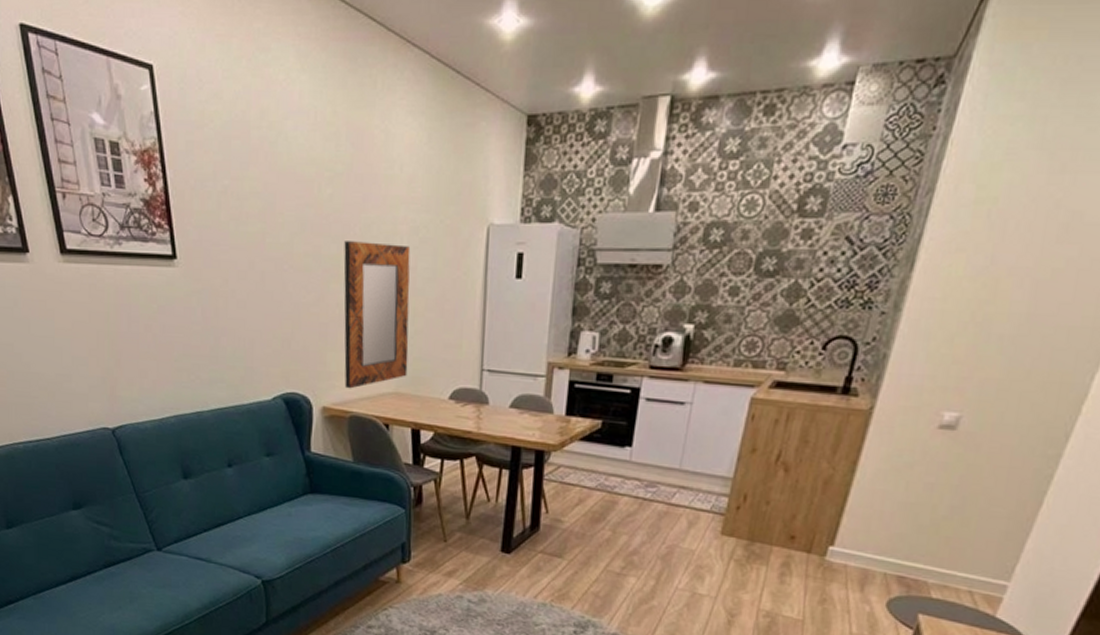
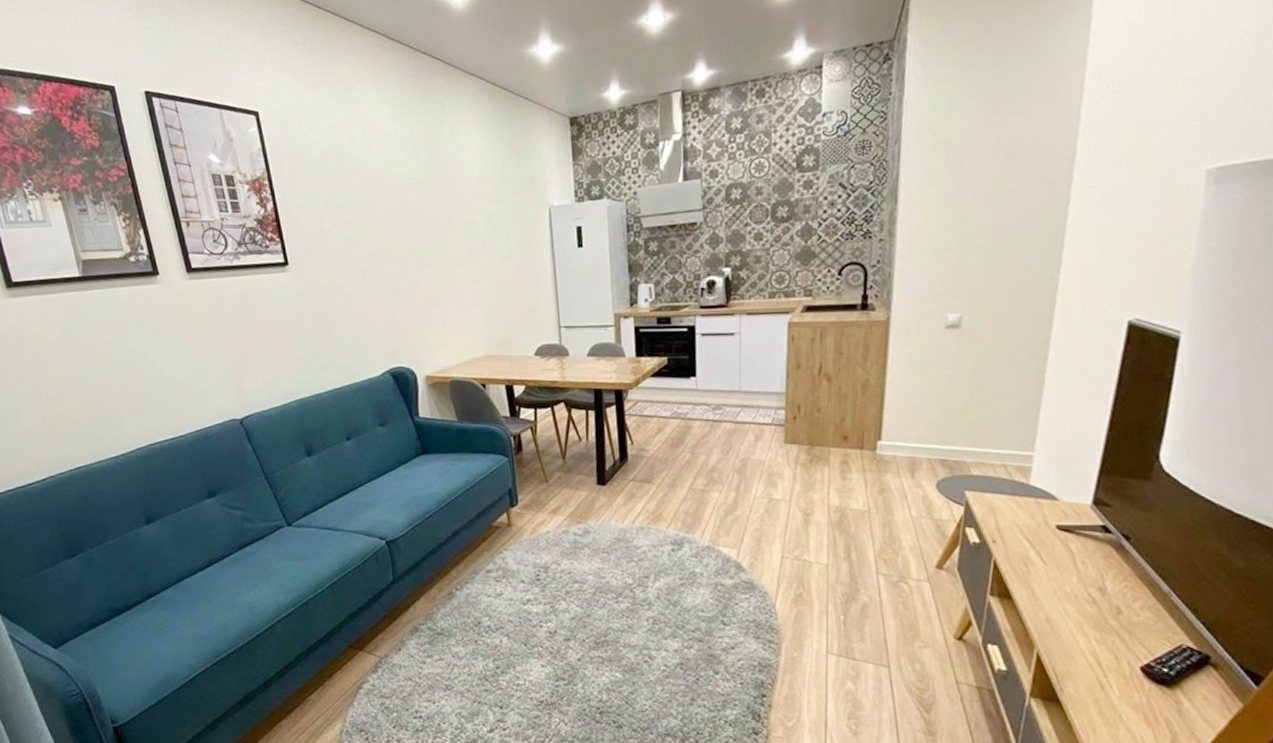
home mirror: present [343,241,411,389] -> none [431,231,496,358]

